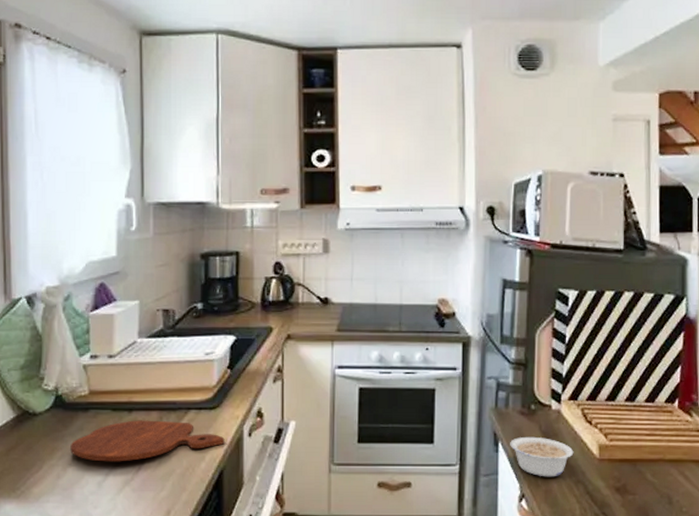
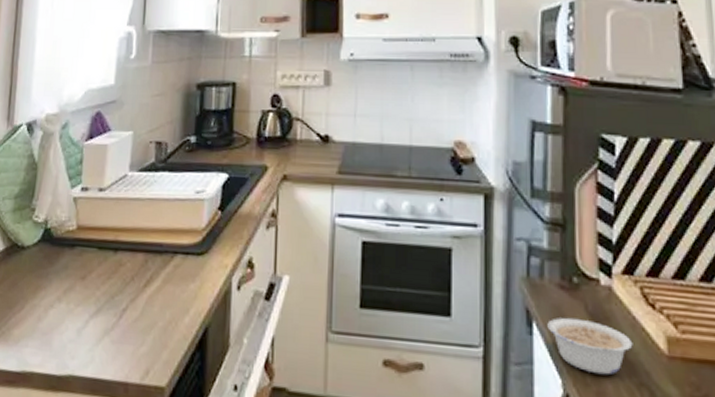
cutting board: present [70,420,225,462] -> none [53,261,212,308]

